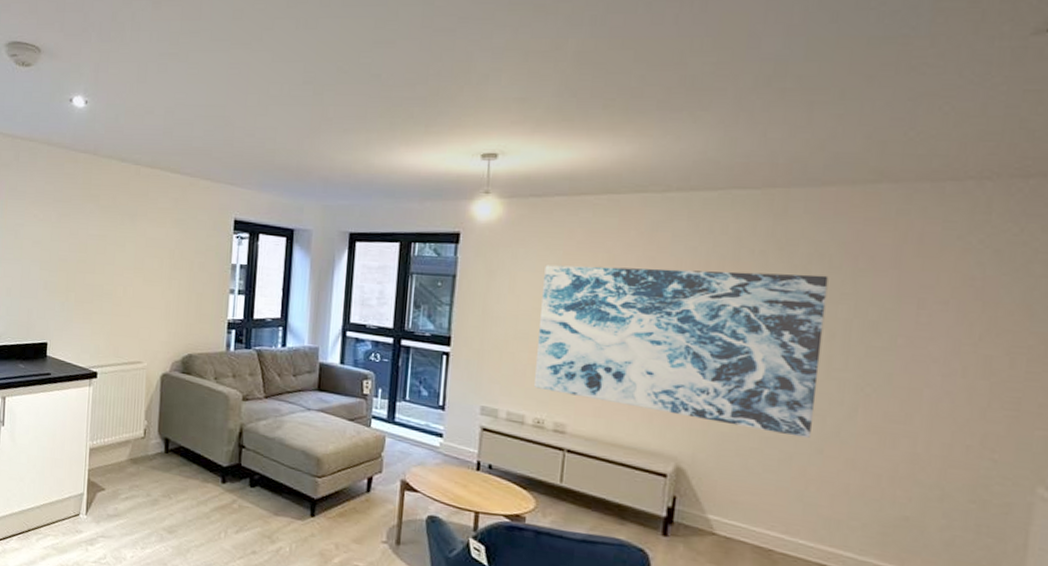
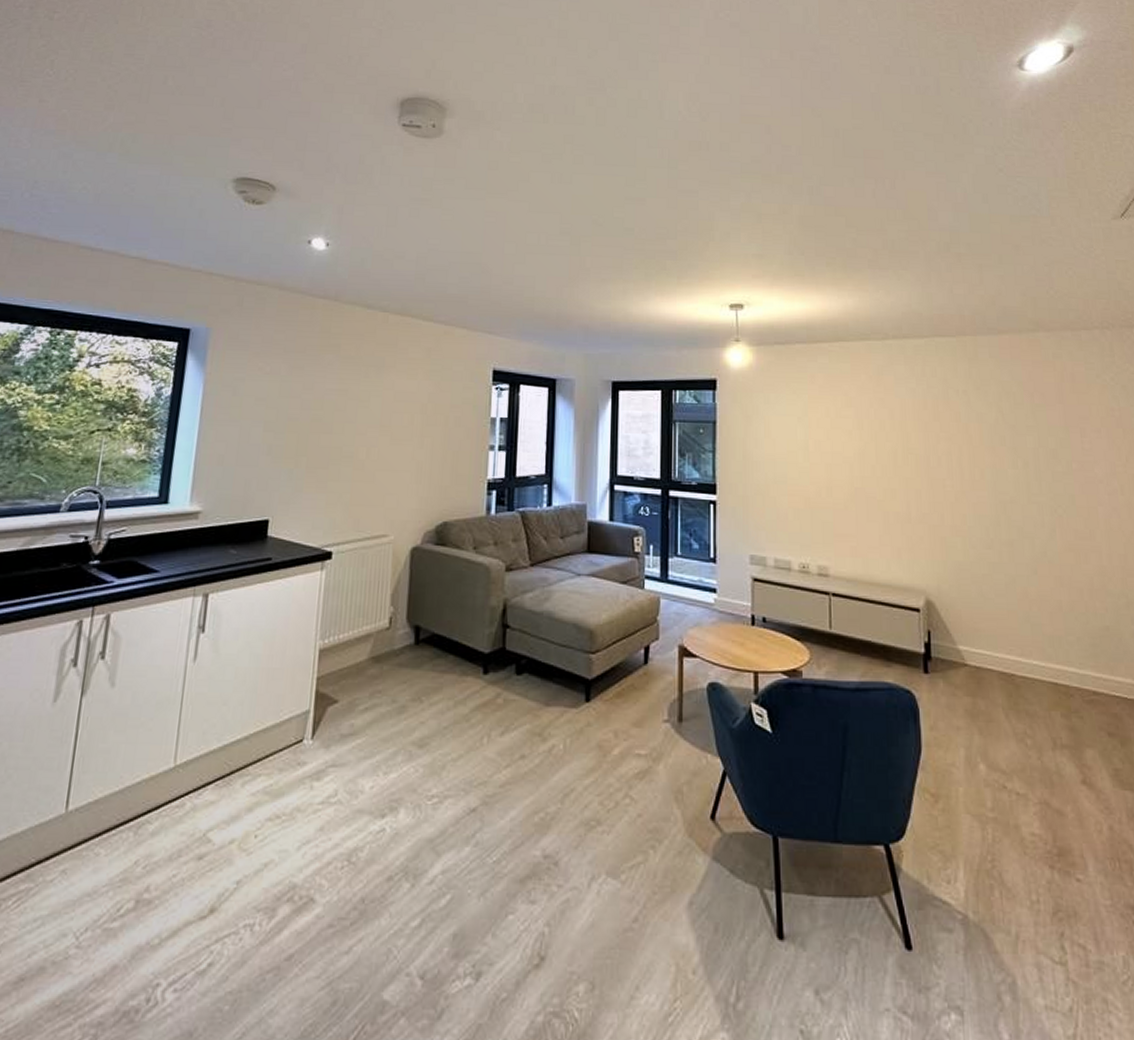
wall art: present [534,264,829,438] -> none [794,408,1025,560]

